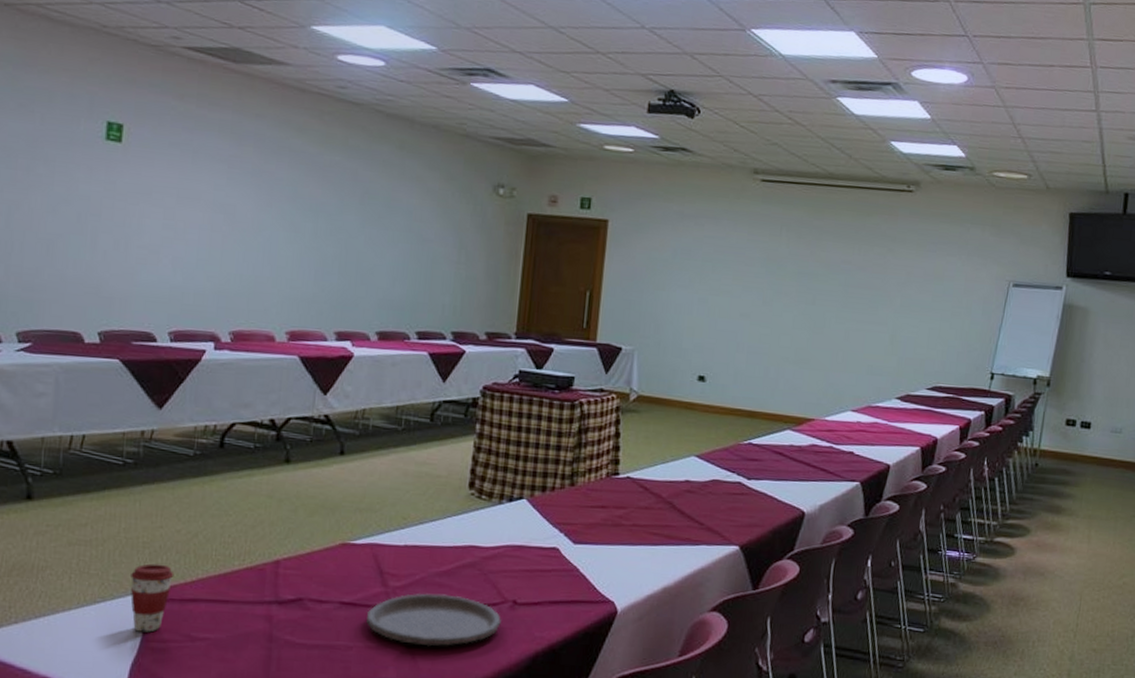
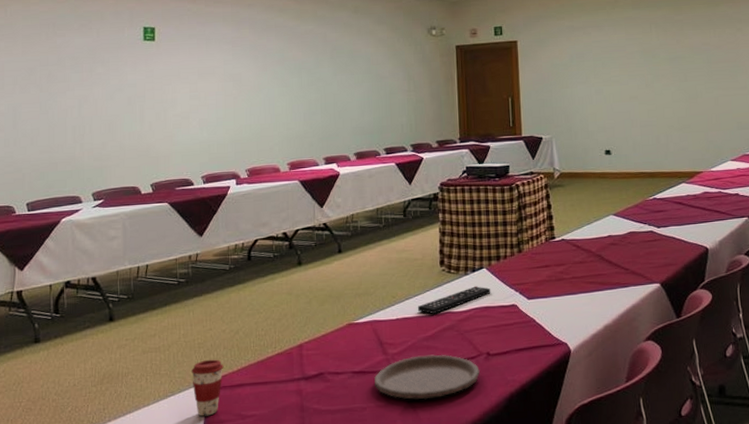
remote control: none [434,519,529,546] -> present [418,286,491,314]

